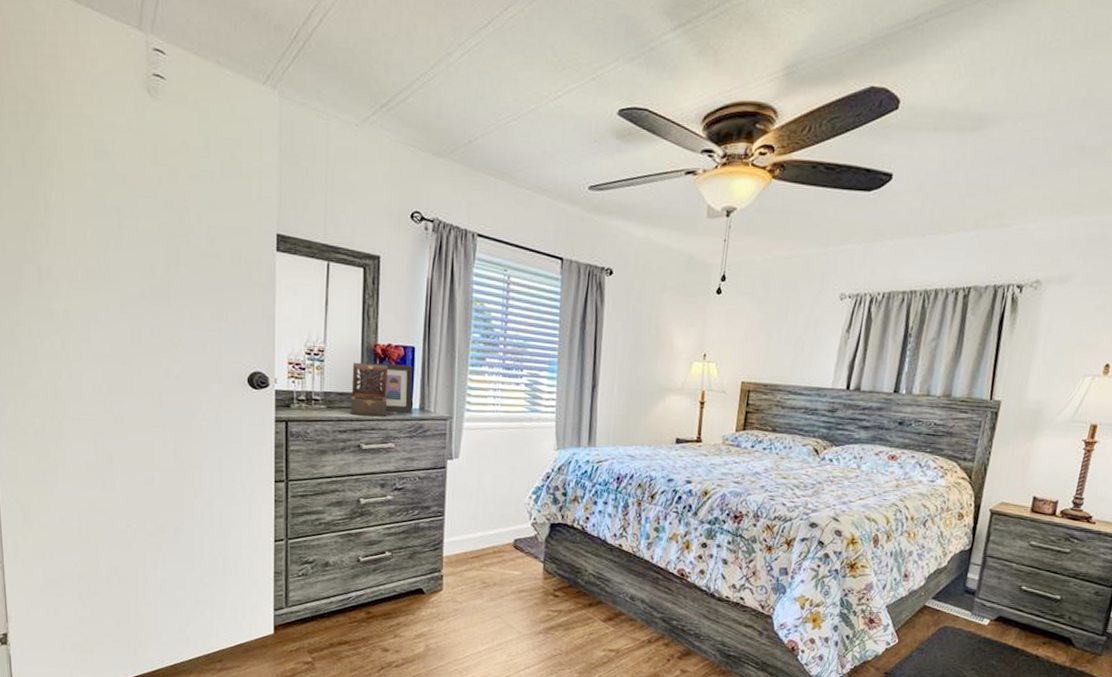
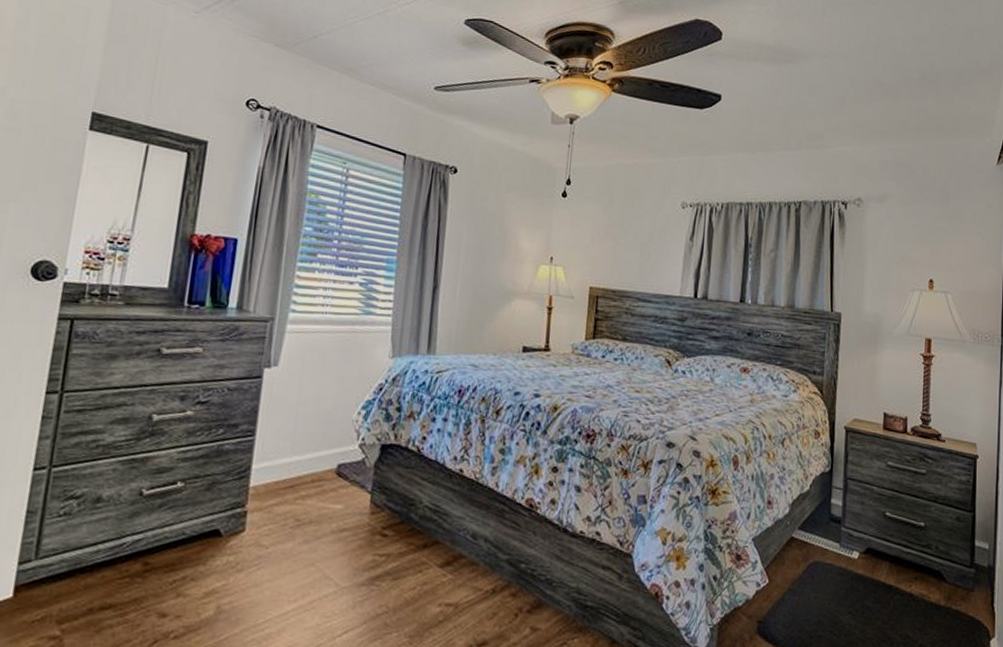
jewelry box: present [350,362,388,417] -> none [153,253,204,317]
picture frame: present [374,362,413,413] -> none [186,254,233,313]

